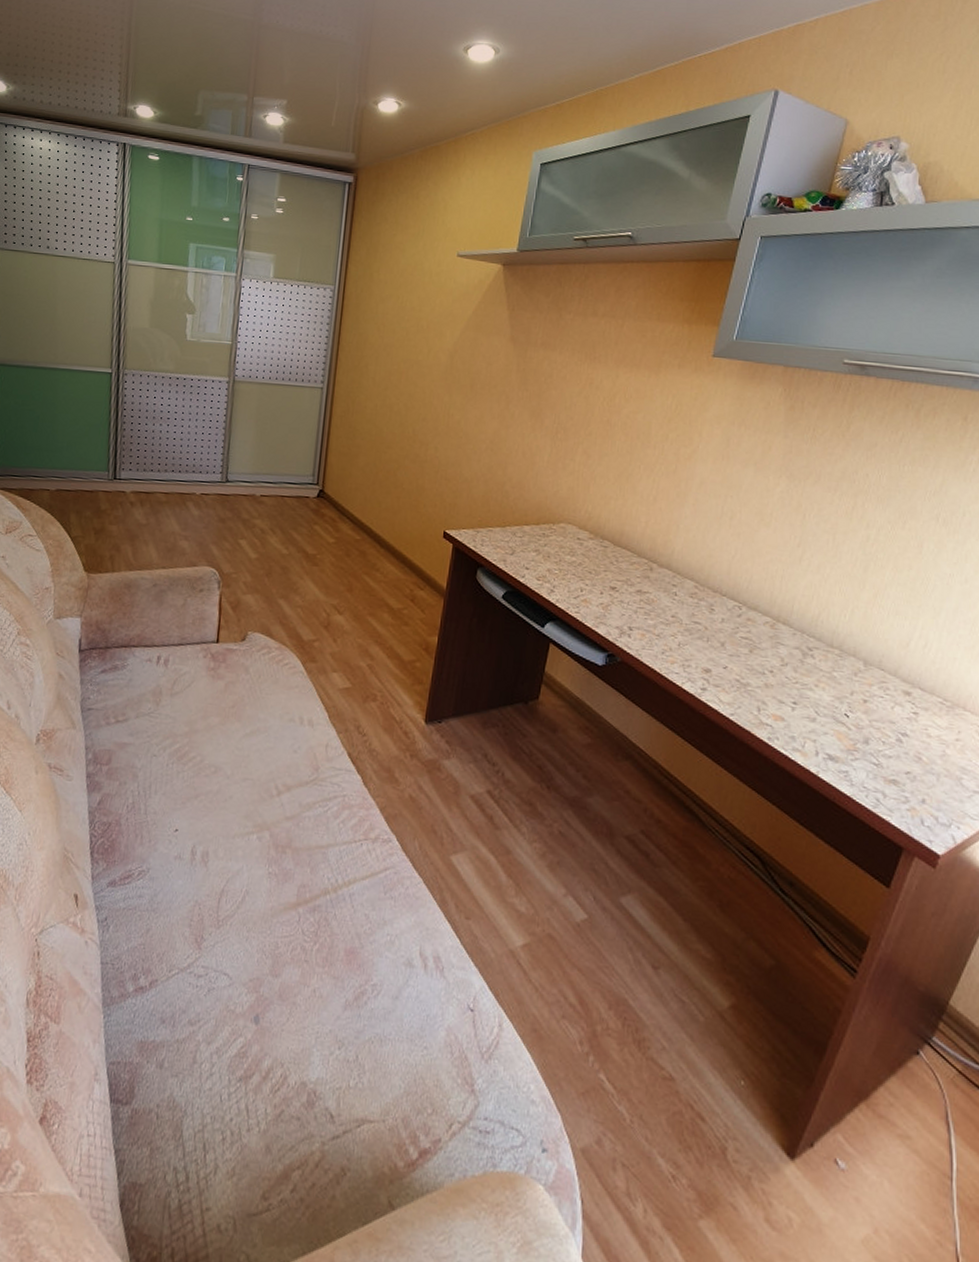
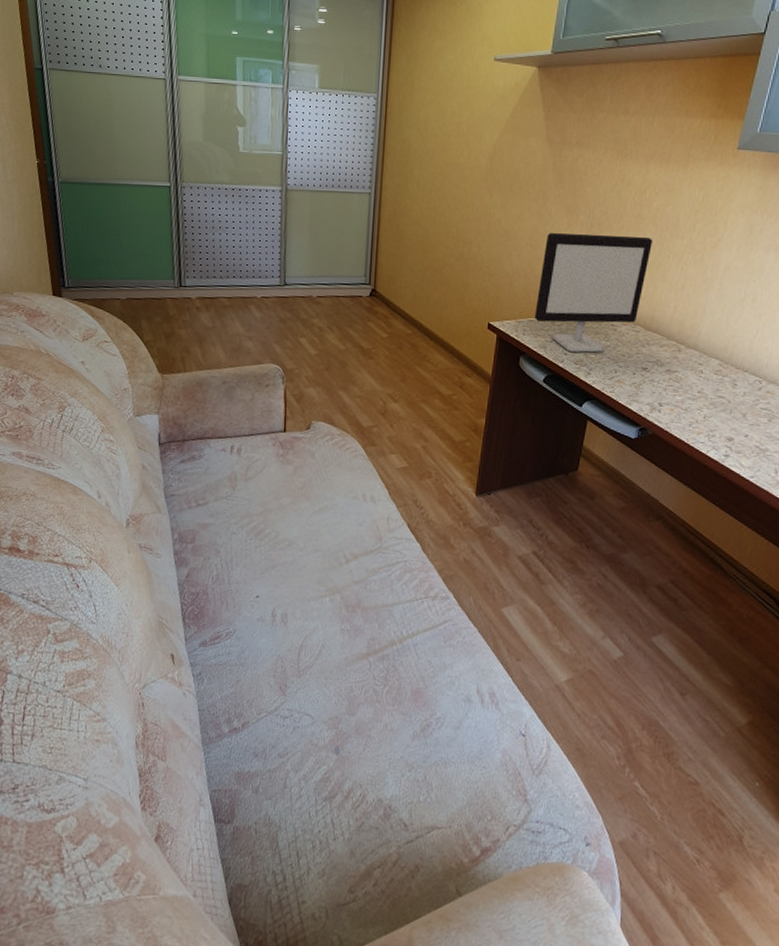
computer monitor: none [494,437,623,568] -> present [535,233,653,353]

